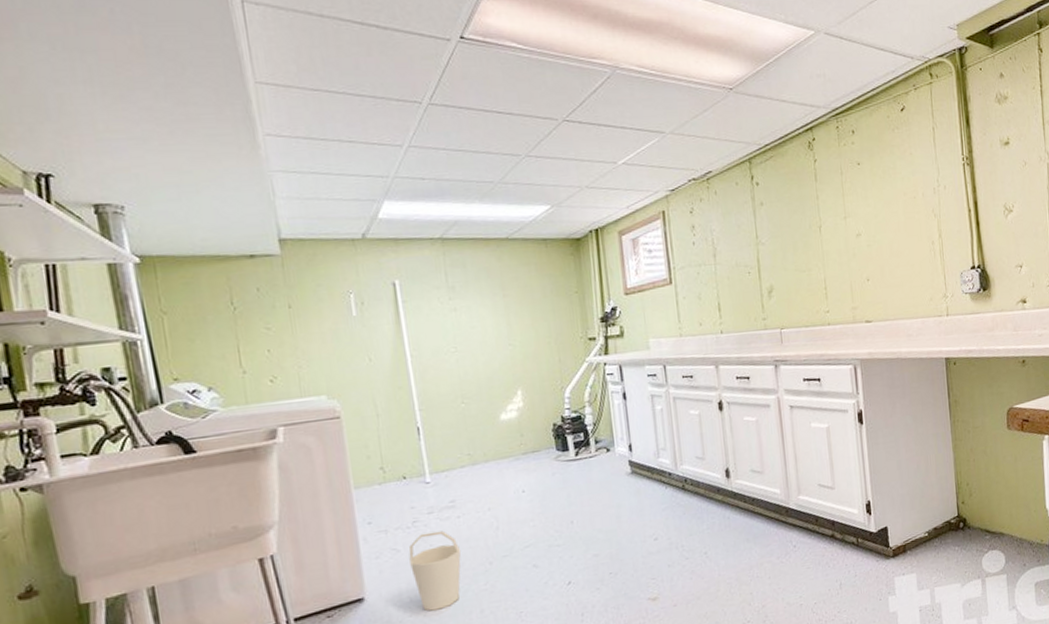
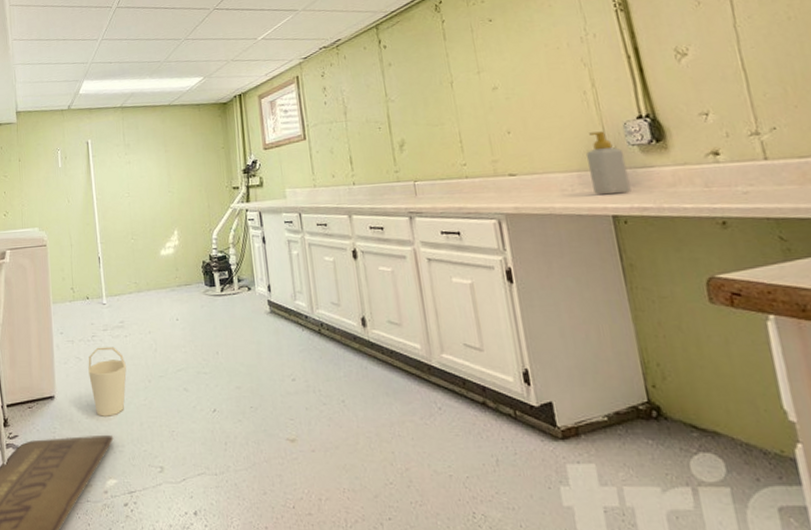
soap bottle: none [930,280,961,340] -> present [587,131,631,195]

